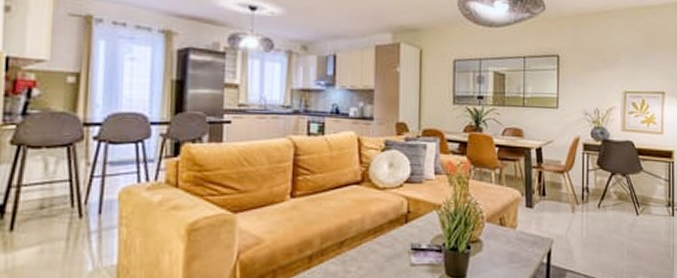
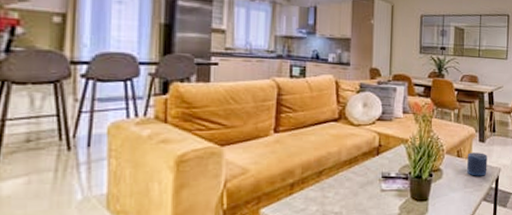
candle: none [512,220,537,249] -> present [467,153,488,176]

